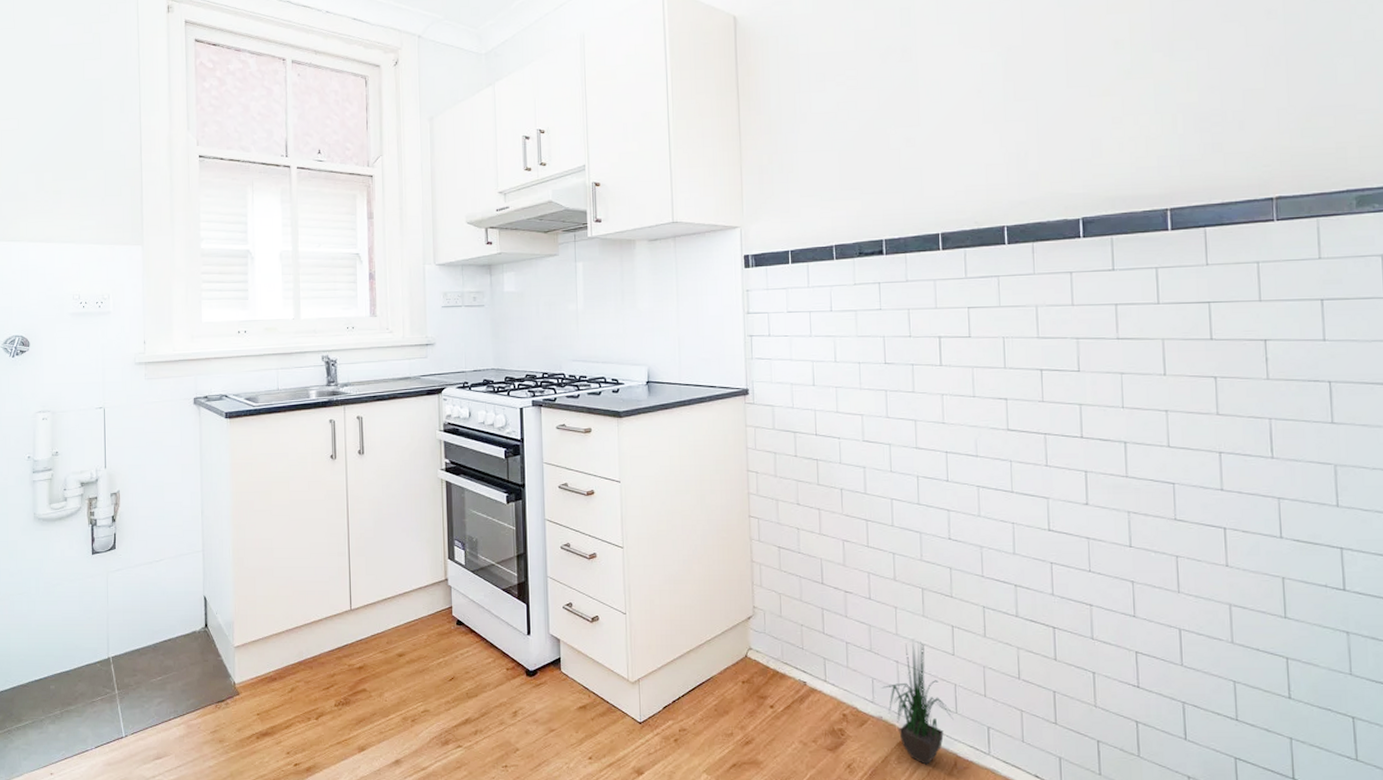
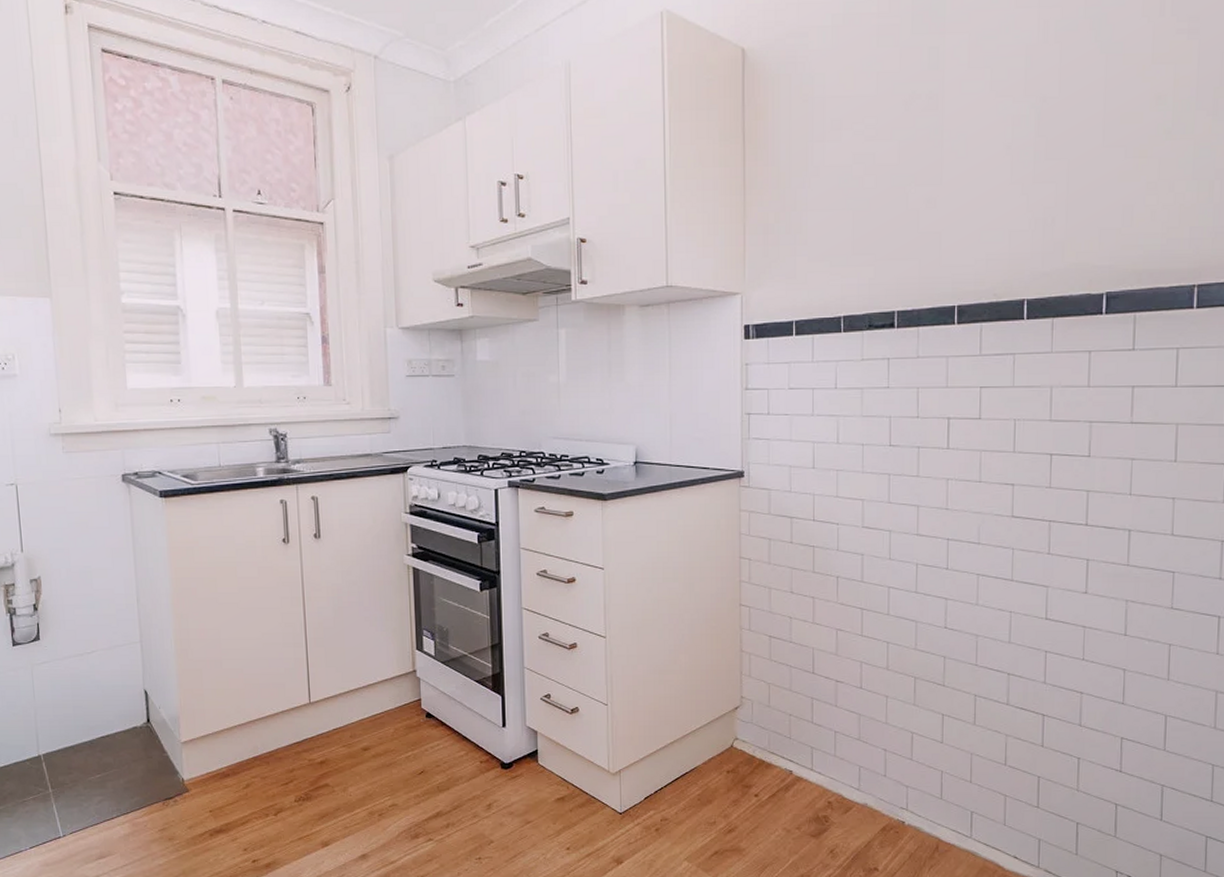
potted plant: present [881,641,954,765] -> none [868,730,938,849]

